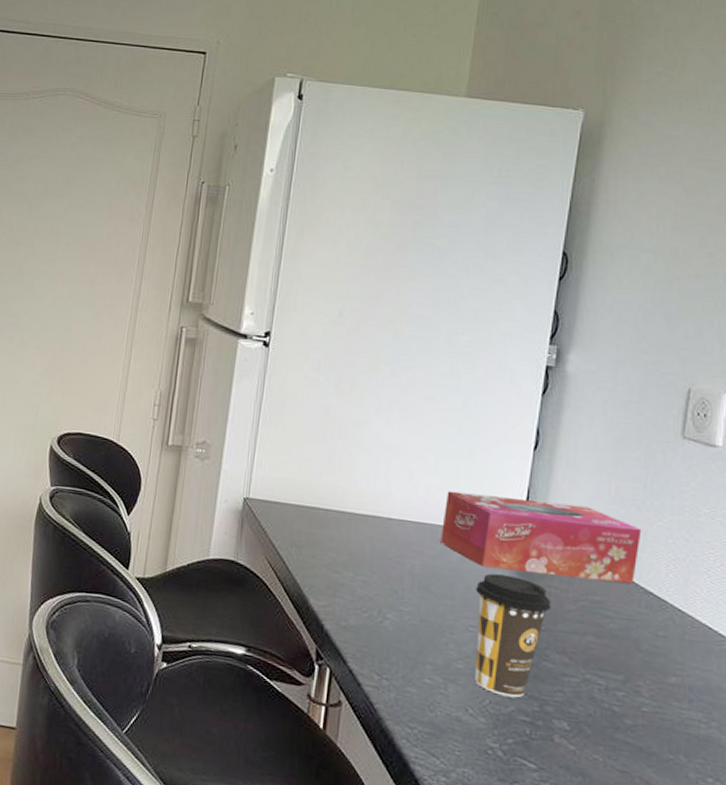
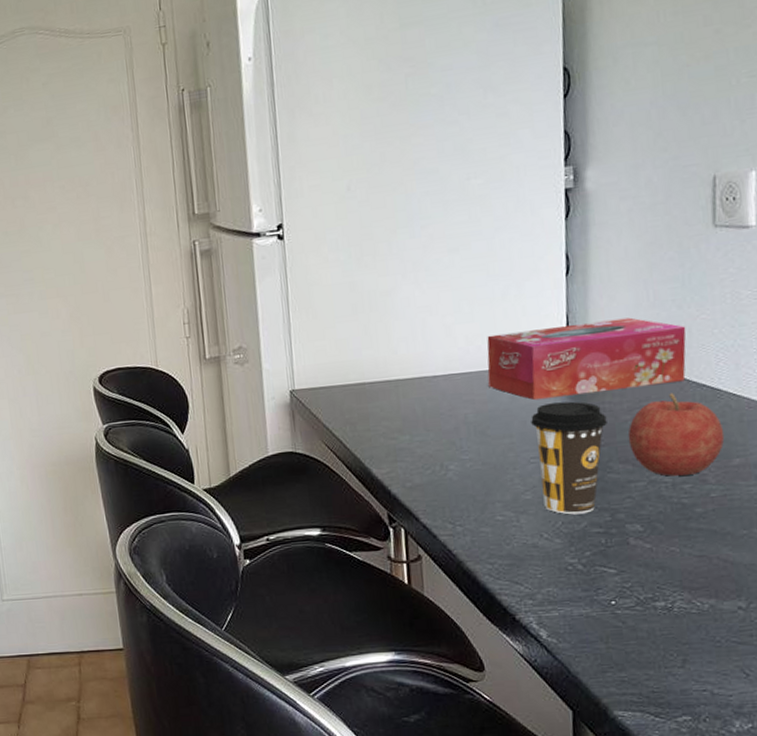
fruit: none [568,593,665,683] -> present [627,392,725,476]

